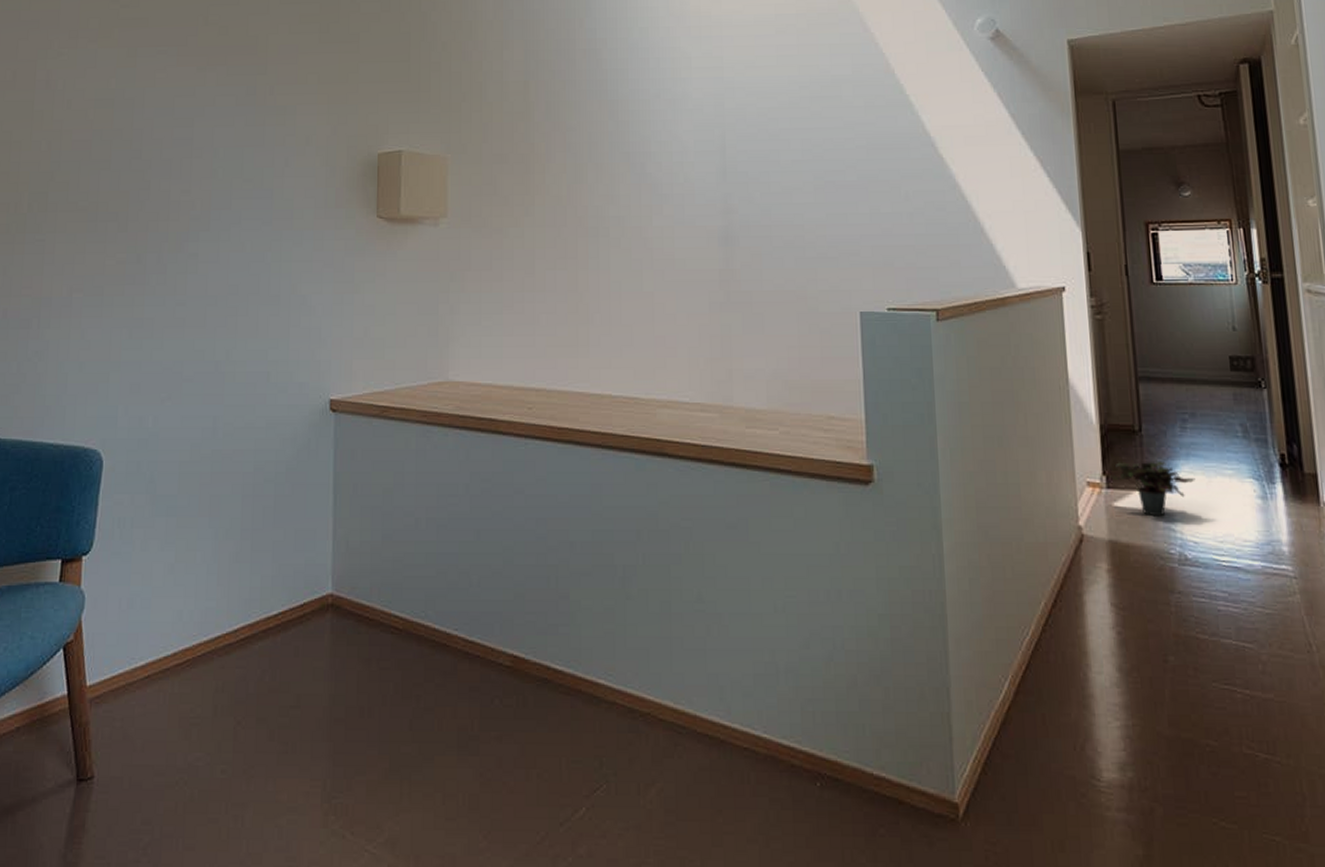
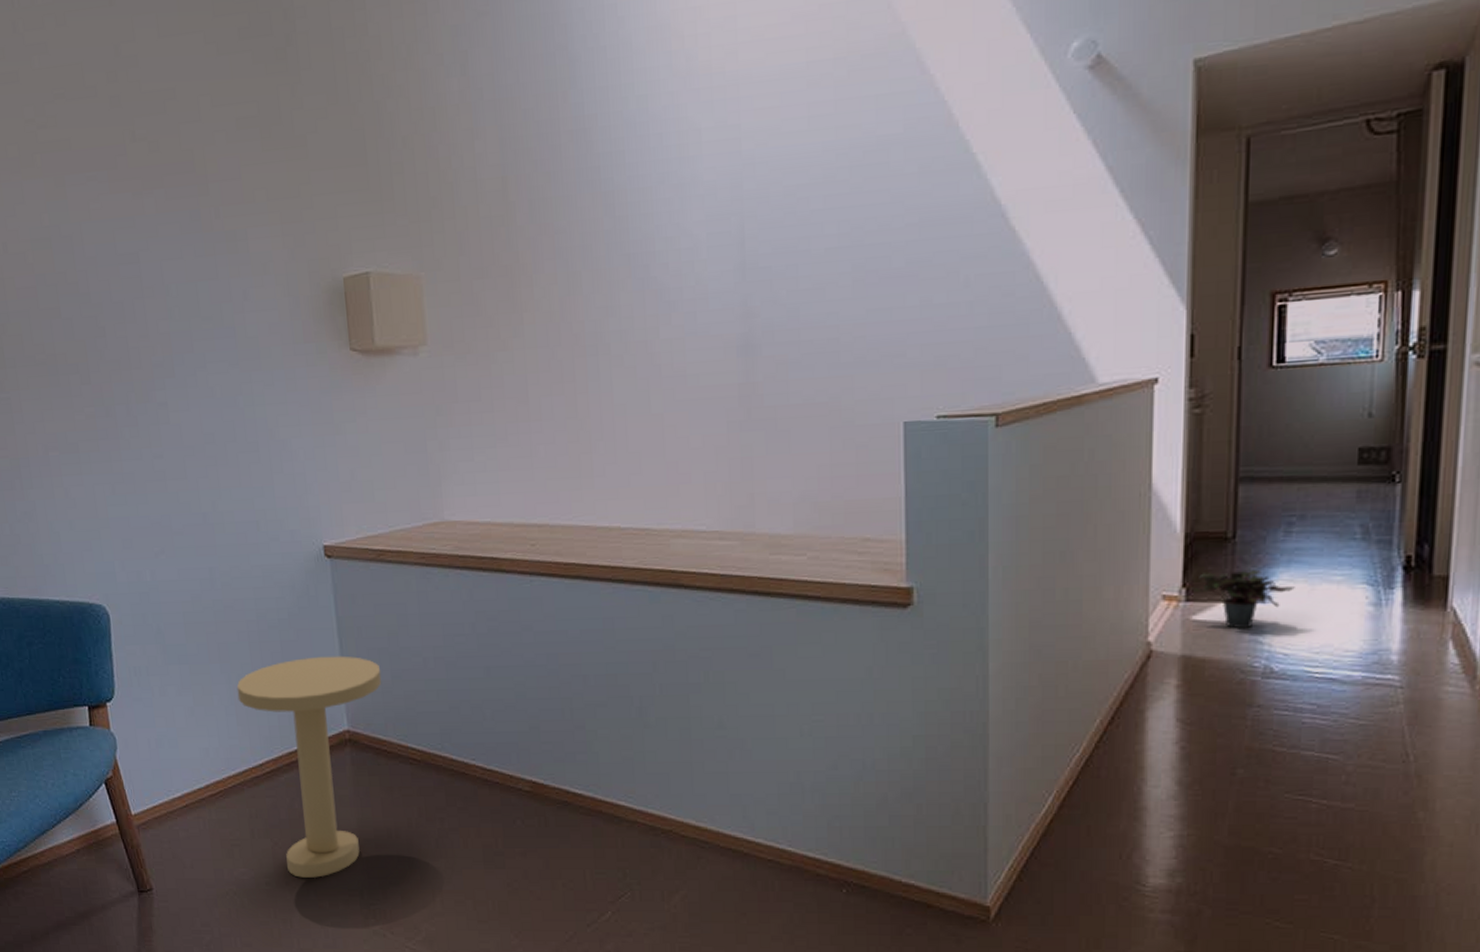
side table: none [222,513,372,765] -> present [236,656,382,878]

